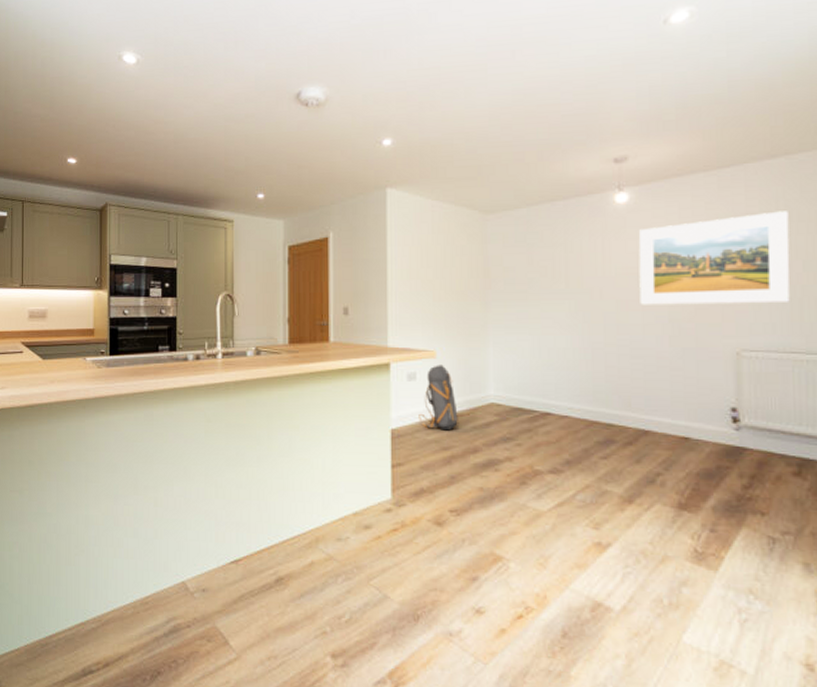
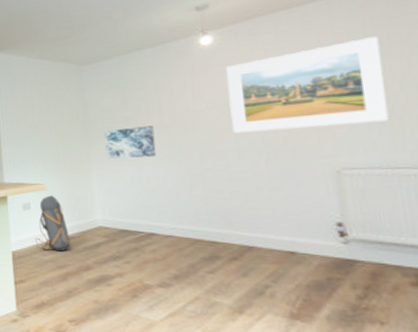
wall art: none [505,290,559,327] -> present [104,125,157,159]

